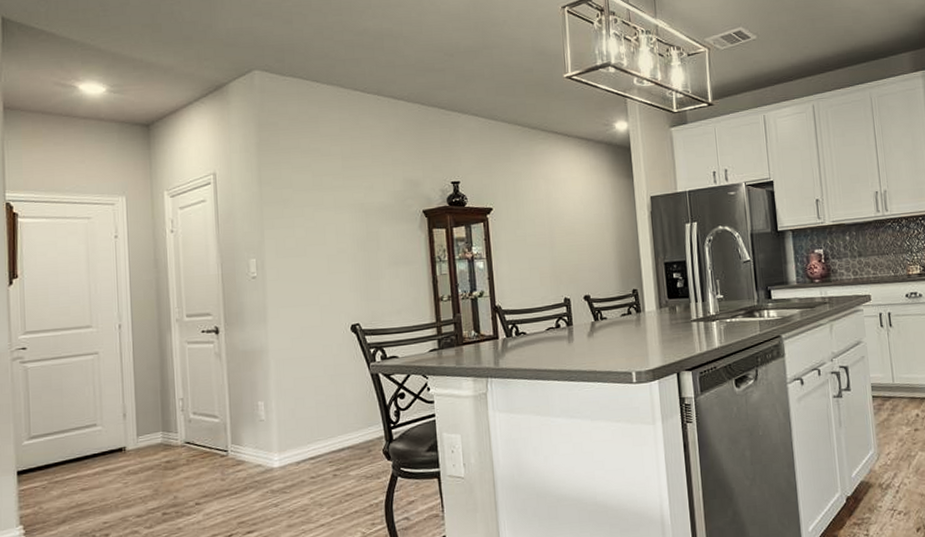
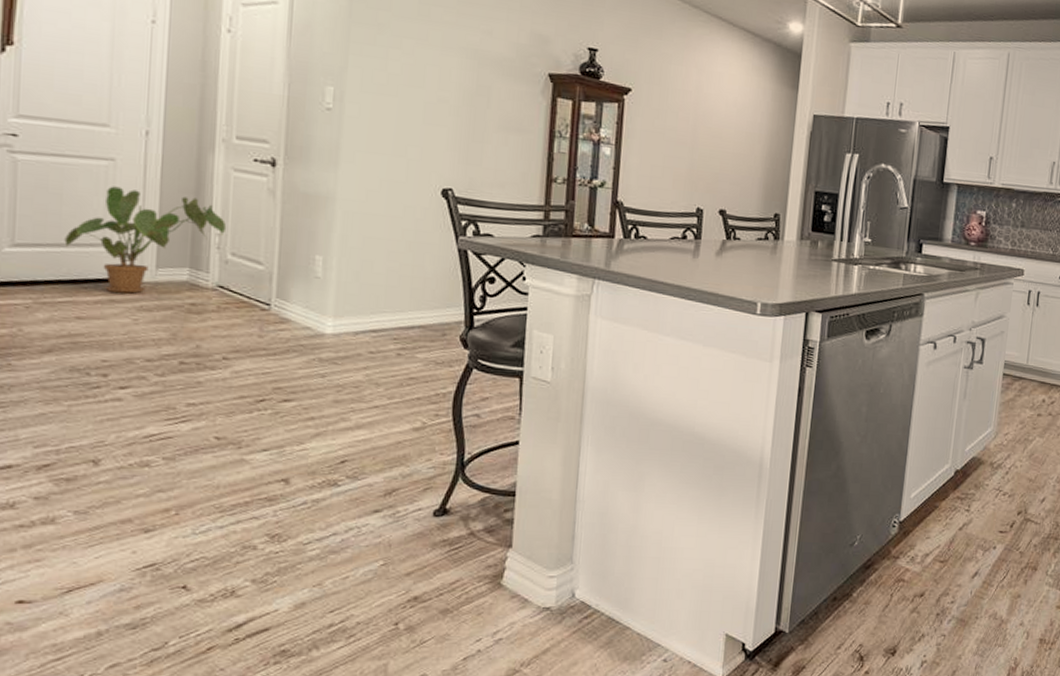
house plant: none [67,372,187,463] -> present [64,186,227,294]

